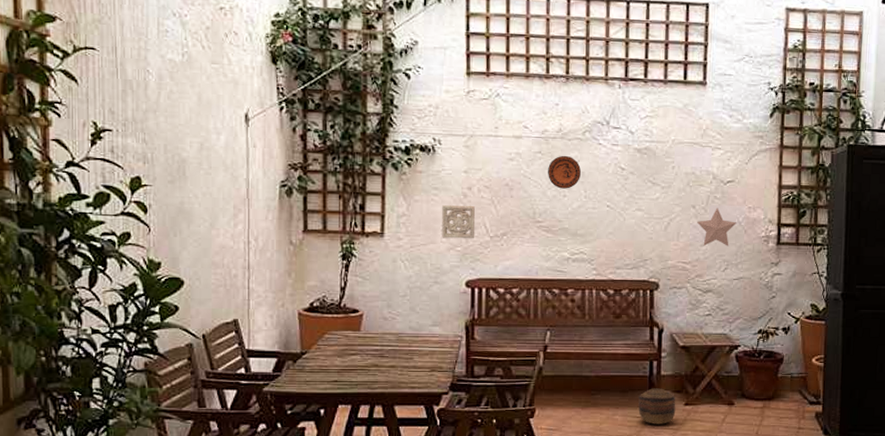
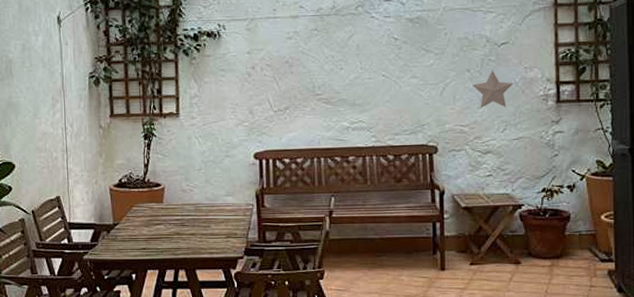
wall ornament: present [442,205,476,239] -> none [229,84,260,115]
decorative plate: present [547,155,581,189] -> none [323,30,355,62]
basket: present [638,388,676,425] -> none [423,249,461,284]

